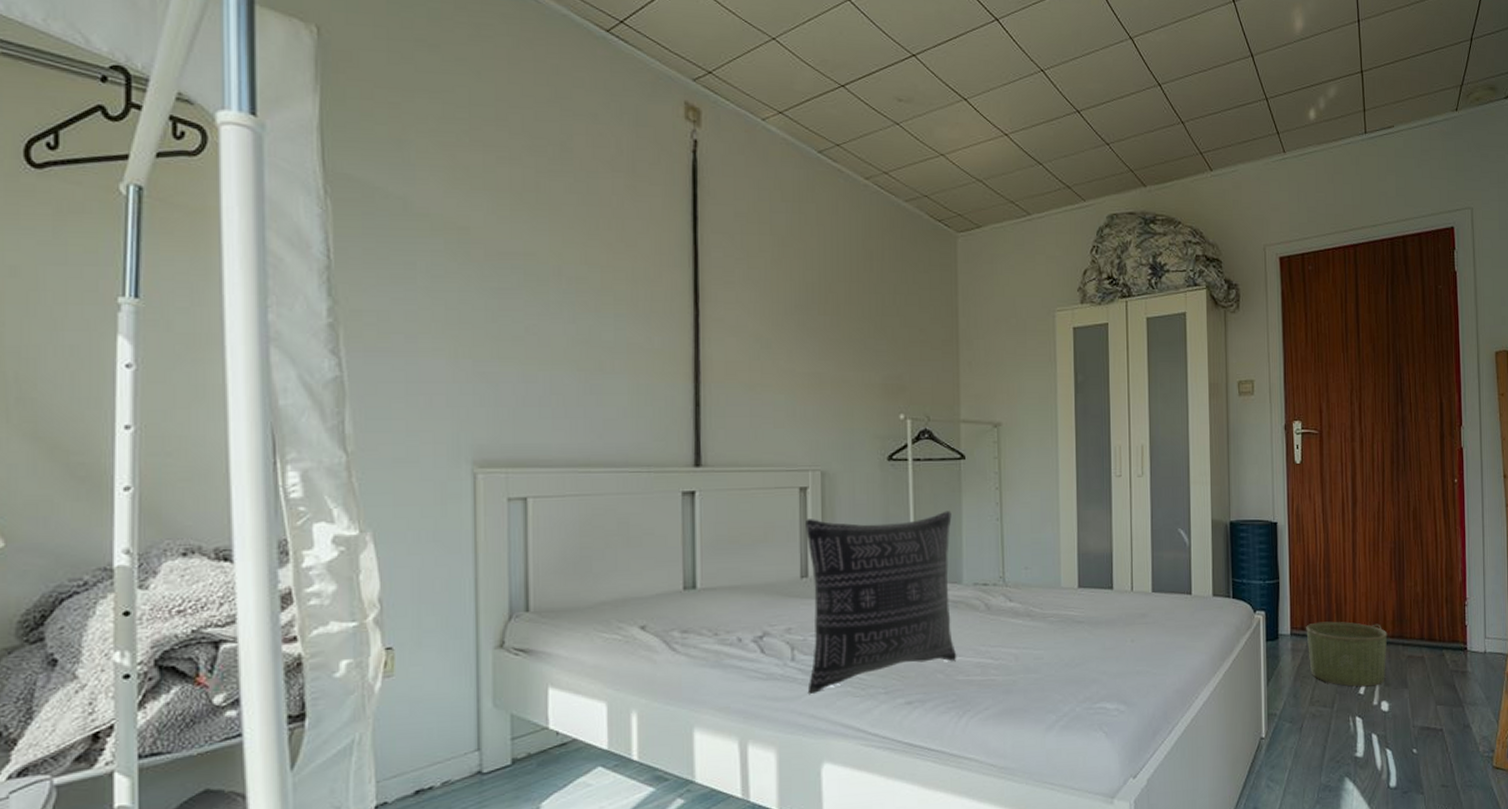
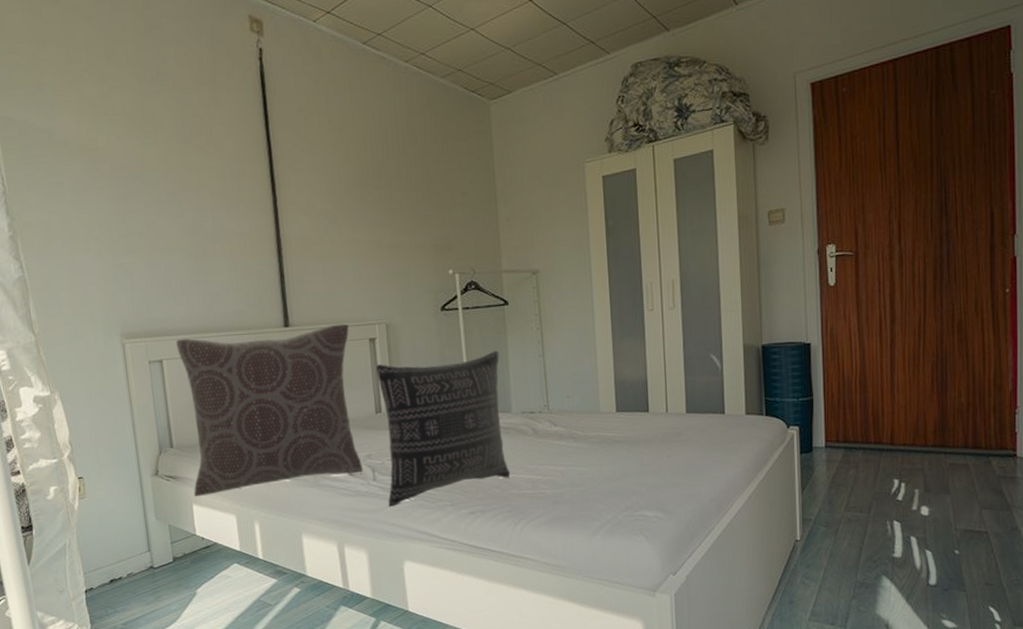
pillow: none [549,467,780,678] -> present [176,323,364,498]
basket: present [1306,621,1388,687] -> none [841,433,928,494]

